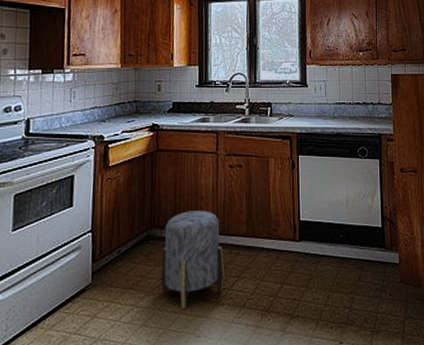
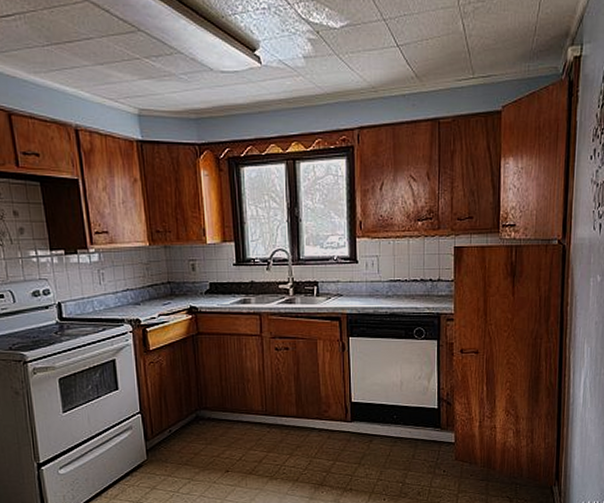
stool: present [160,210,225,310] -> none [213,393,277,483]

